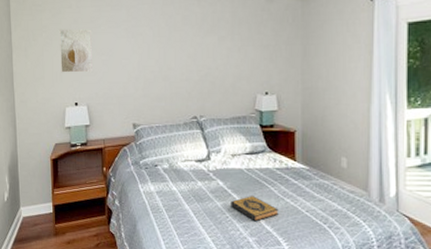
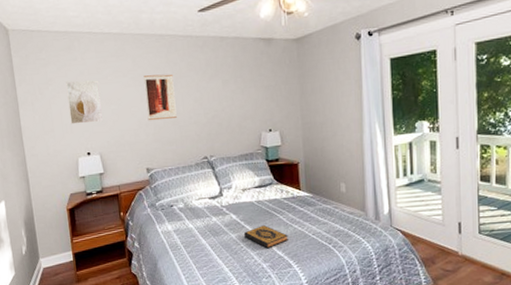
wall art: none [137,27,168,75] -> present [143,74,177,121]

